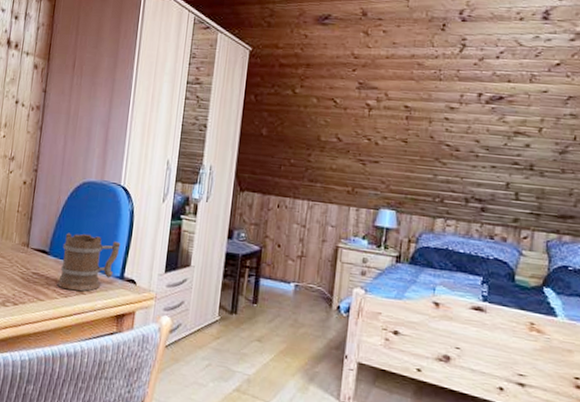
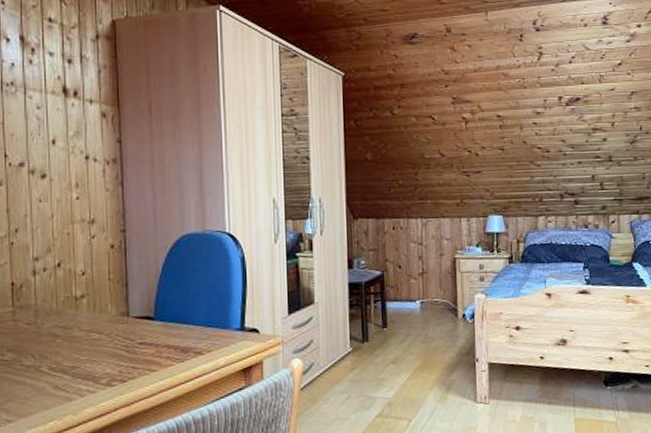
mug: present [57,232,121,292] -> none [169,289,236,354]

